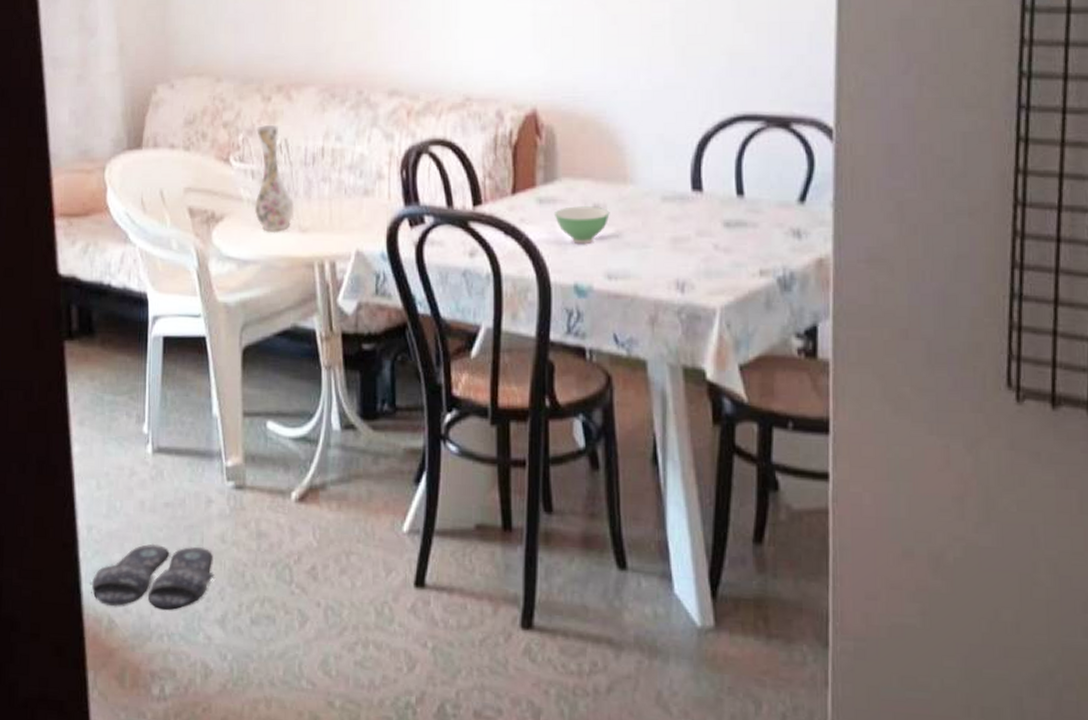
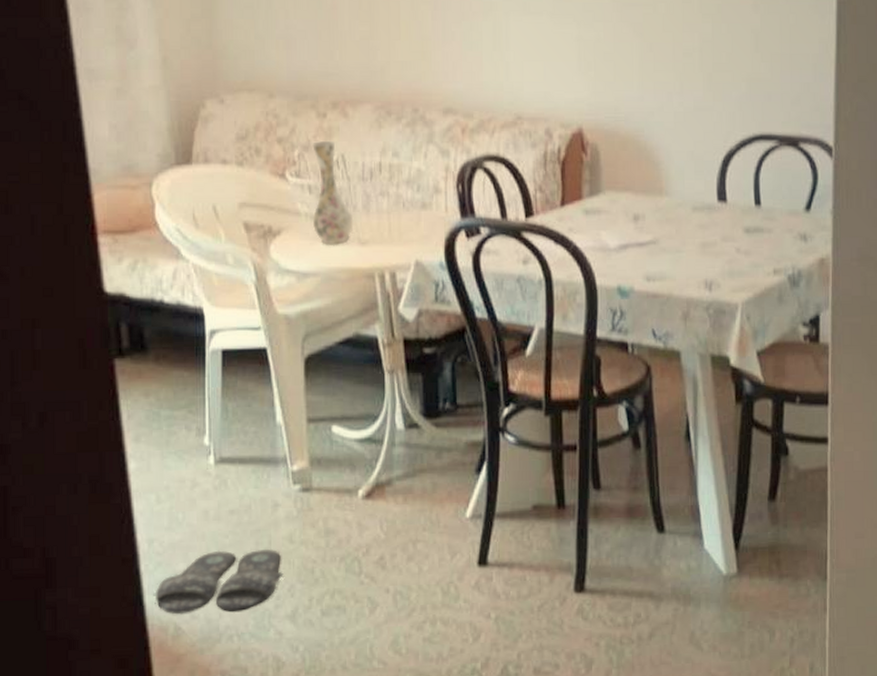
bowl: present [553,206,610,245] -> none [598,216,648,251]

